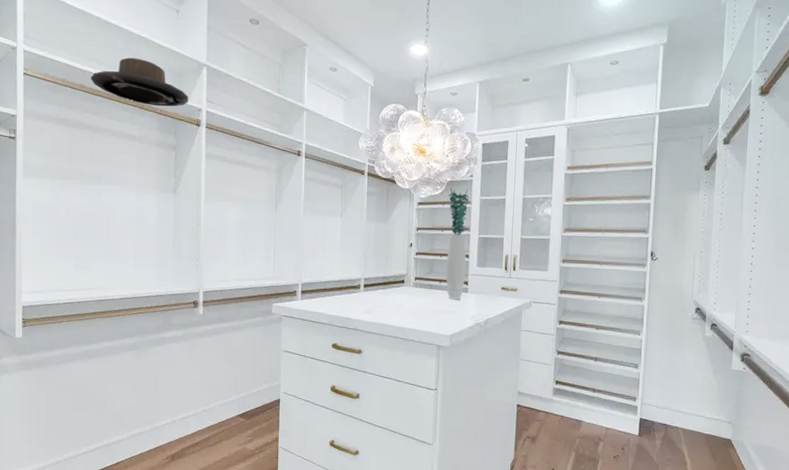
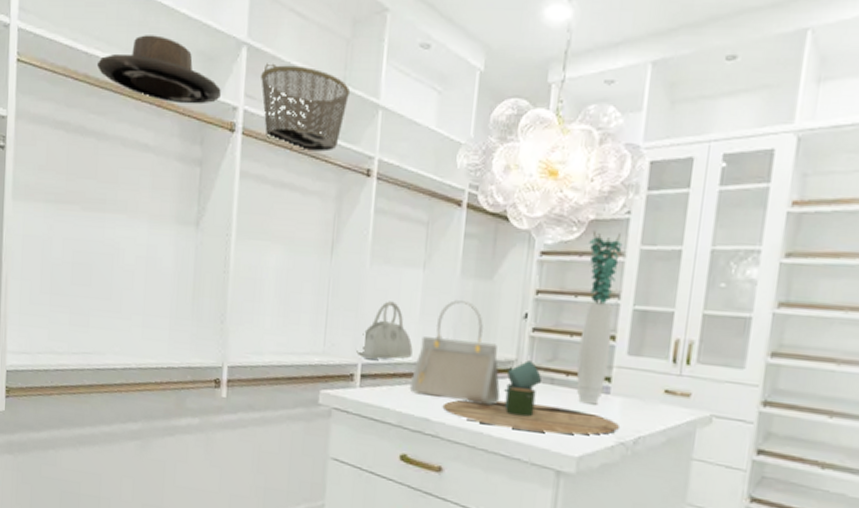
basket: none [218,79,284,139] -> present [261,63,351,152]
handbag: none [296,239,337,281] -> present [355,301,413,360]
handbag: none [336,237,398,306] -> present [409,300,501,406]
decorative tray: none [359,274,476,321] -> present [442,360,621,435]

